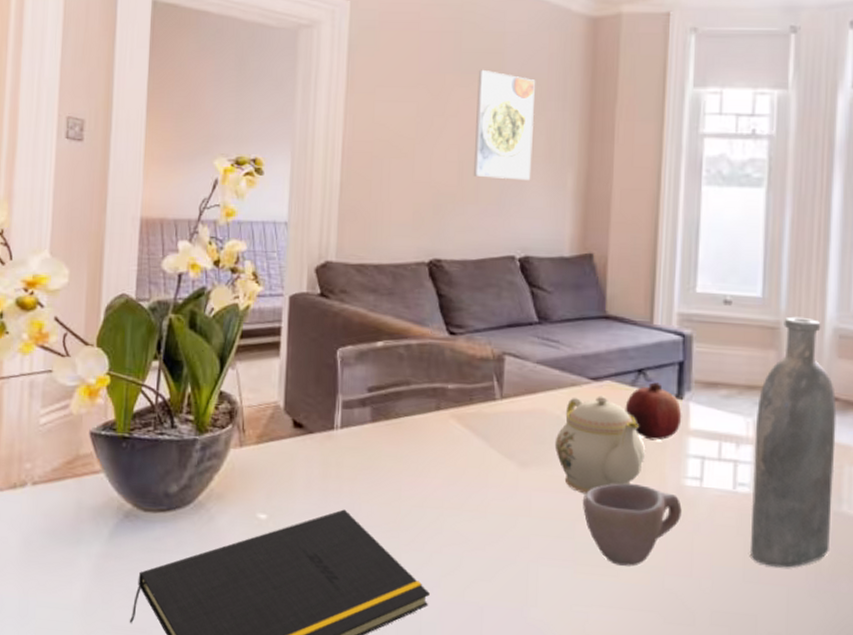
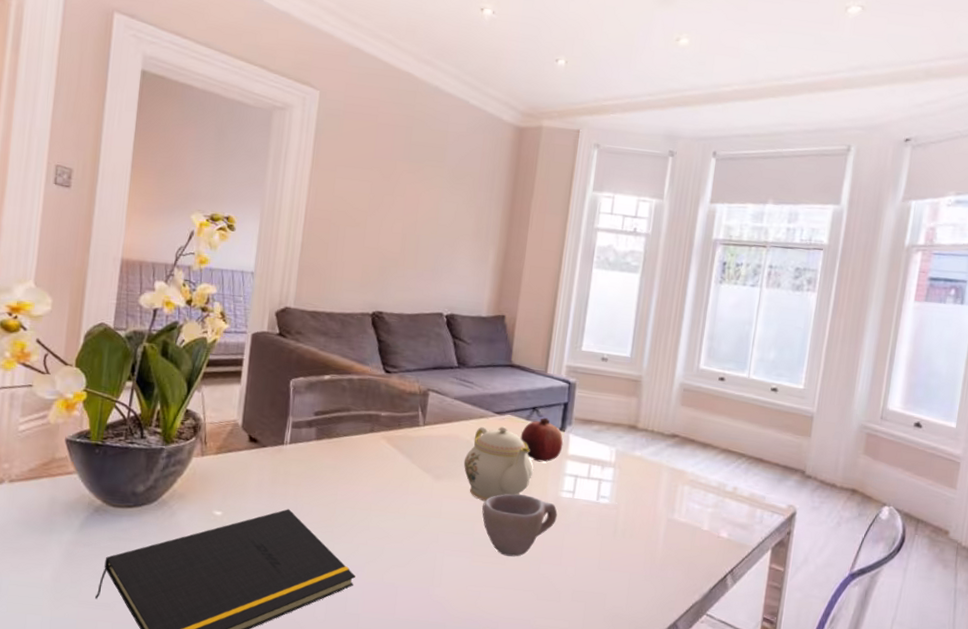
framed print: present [473,69,535,181] -> none [414,160,469,254]
bottle: present [751,316,837,568] -> none [605,373,677,559]

